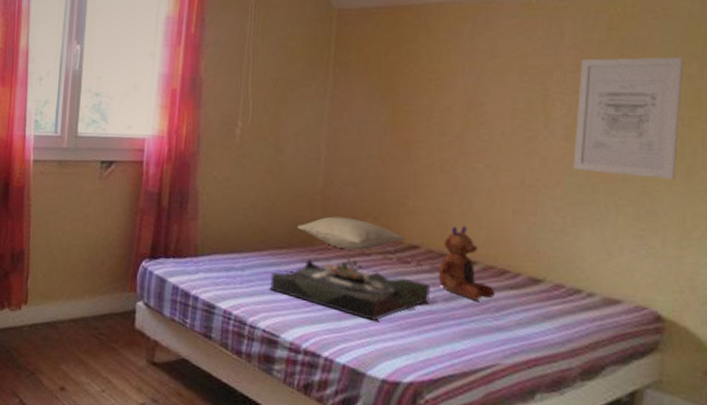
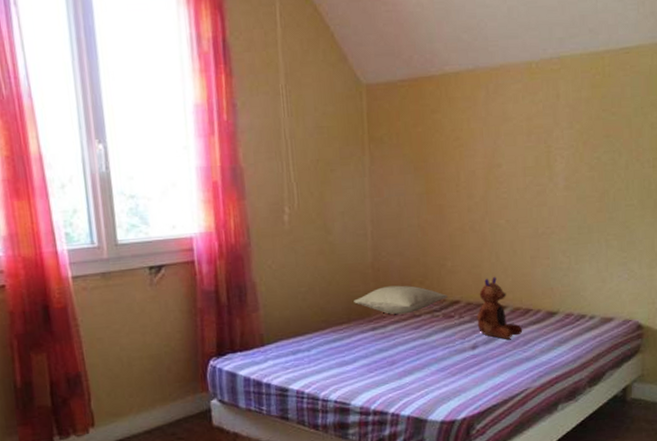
serving tray: present [269,257,431,321] -> none [335,321,473,373]
wall art: present [573,57,684,180] -> none [573,108,648,215]

